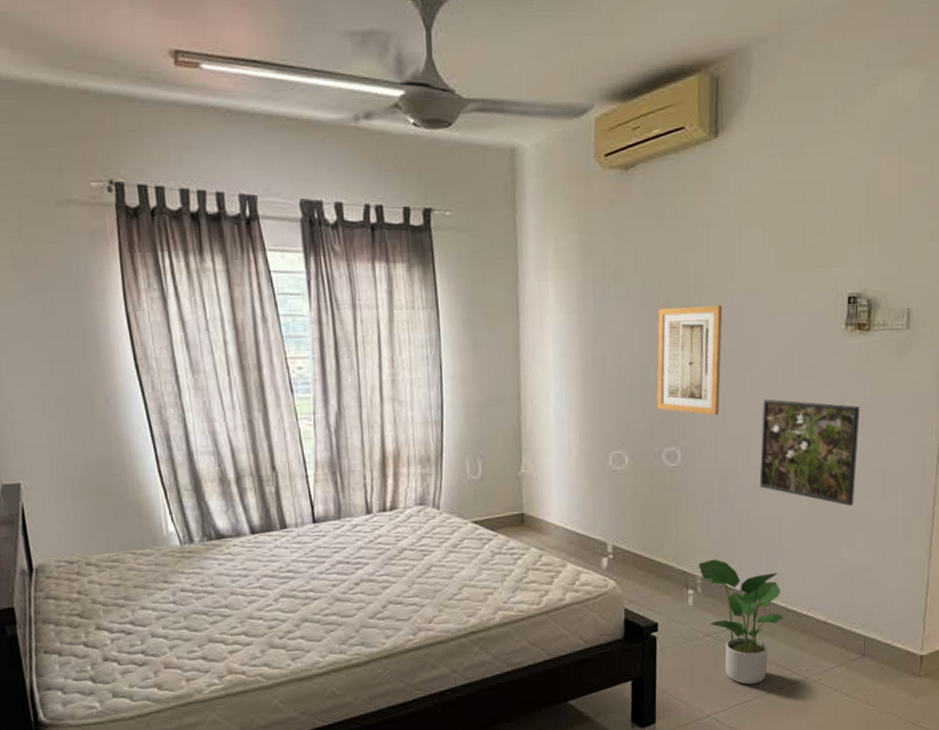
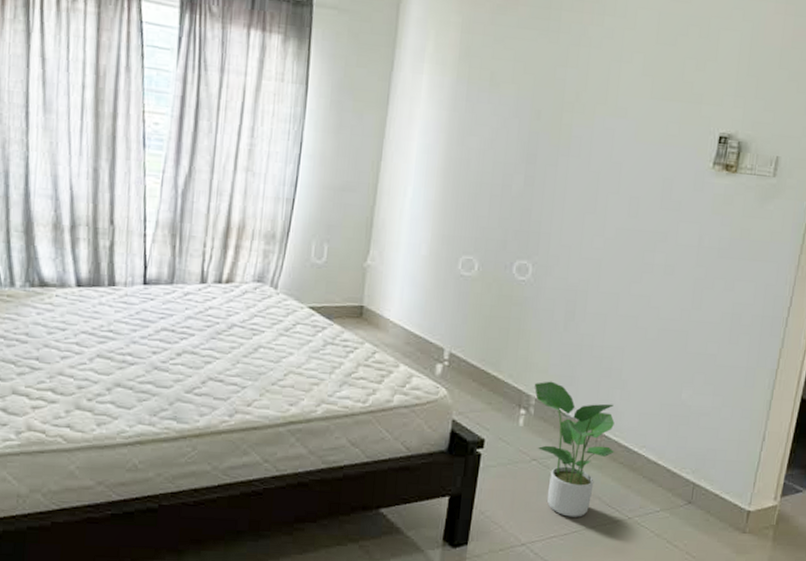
wall art: present [656,305,723,415] -> none [515,120,594,235]
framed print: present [759,399,860,507] -> none [607,225,718,347]

